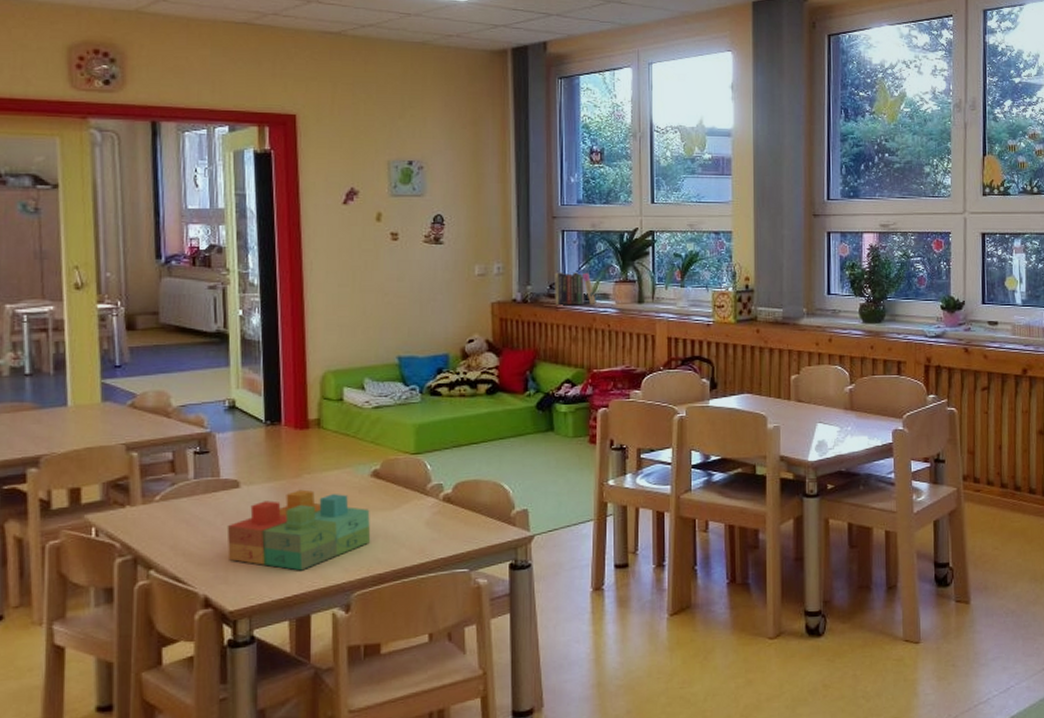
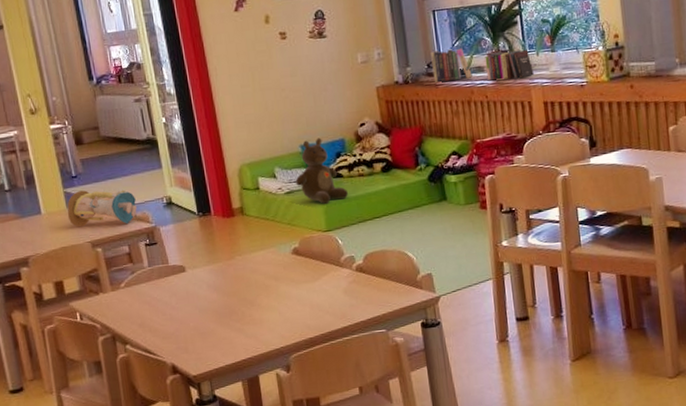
doll: none [102,383,191,426] -> present [67,189,137,227]
toy blocks: present [227,489,371,571] -> none [180,269,300,339]
teddy bear: none [386,350,445,423] -> present [295,137,348,204]
books: none [611,280,660,311] -> present [485,50,534,81]

